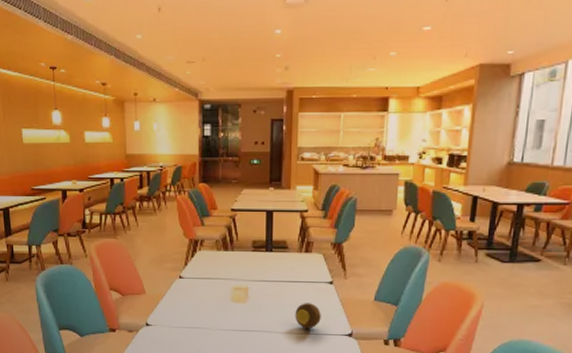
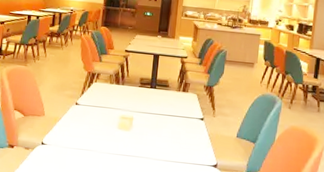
fruit: present [295,303,321,329] -> none [170,135,192,159]

